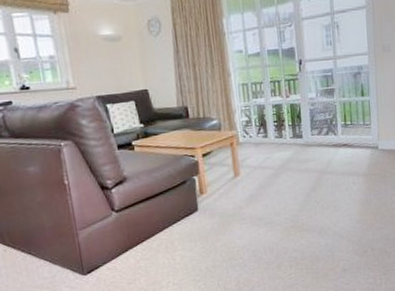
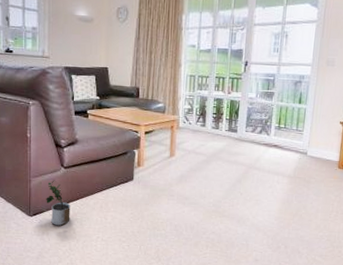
potted plant: none [100,228,133,279] -> present [46,180,71,226]

